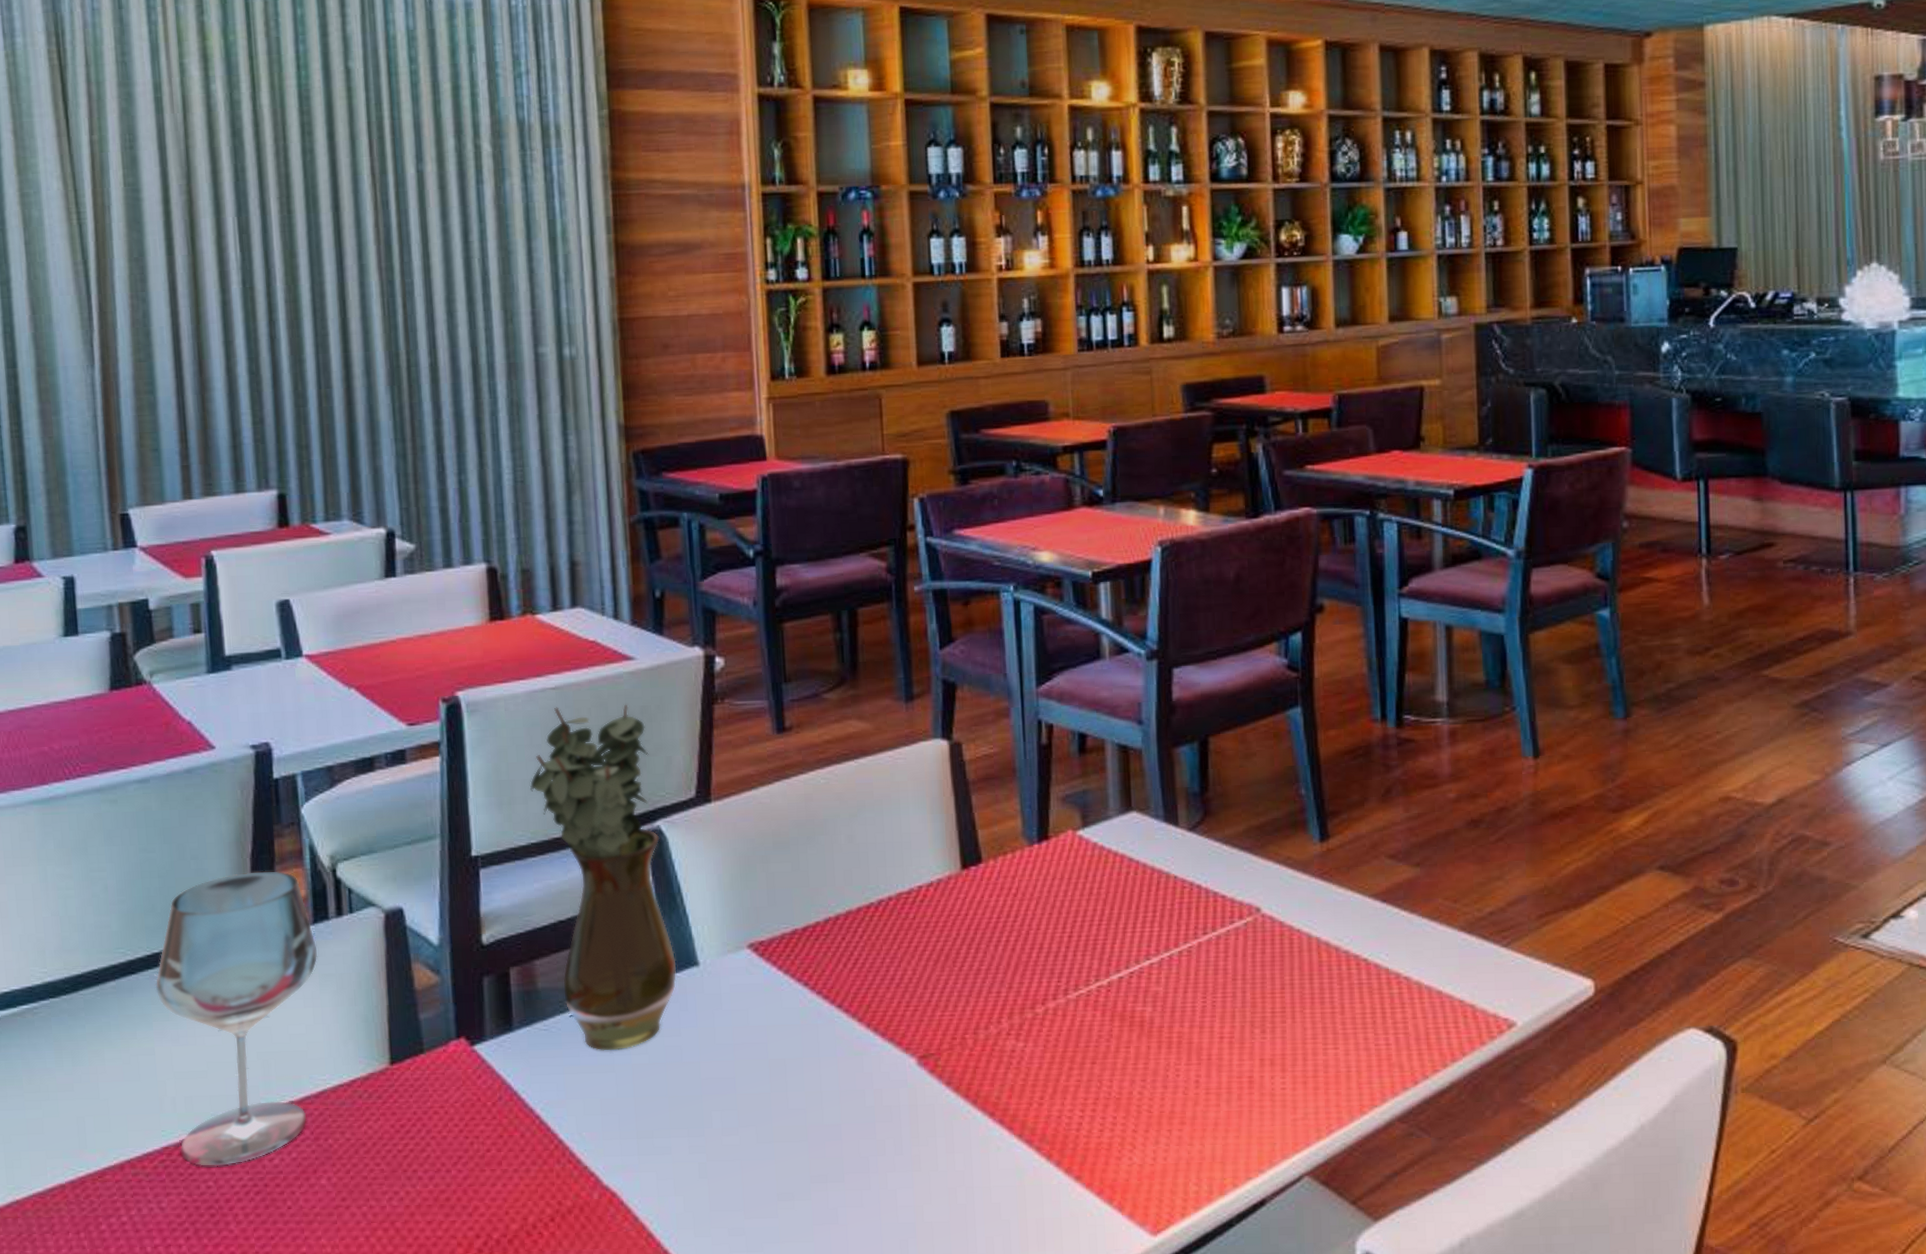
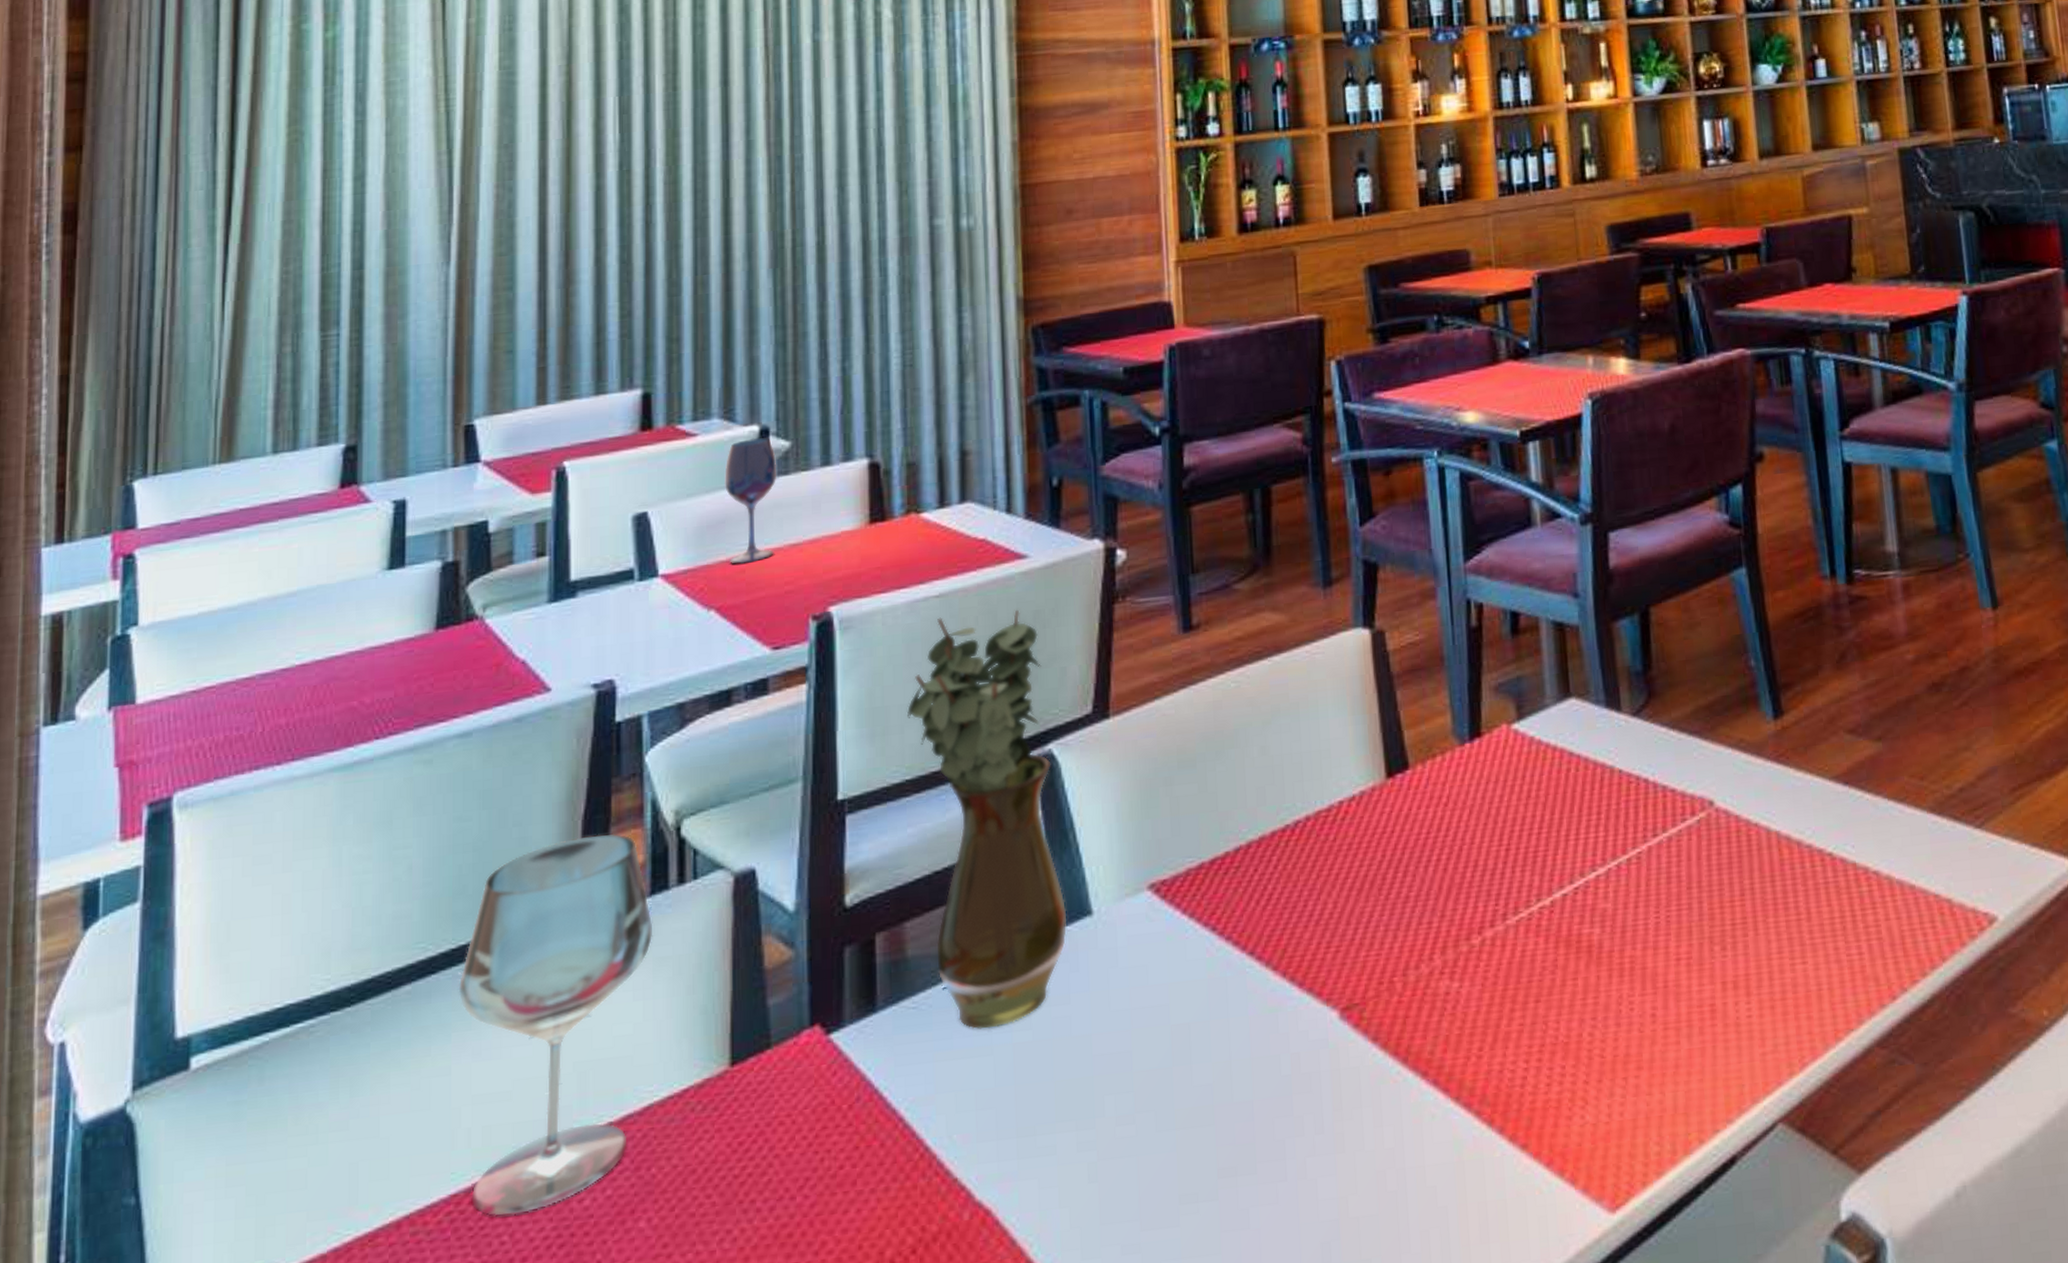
wineglass: none [357,539,405,651] -> present [725,437,777,565]

